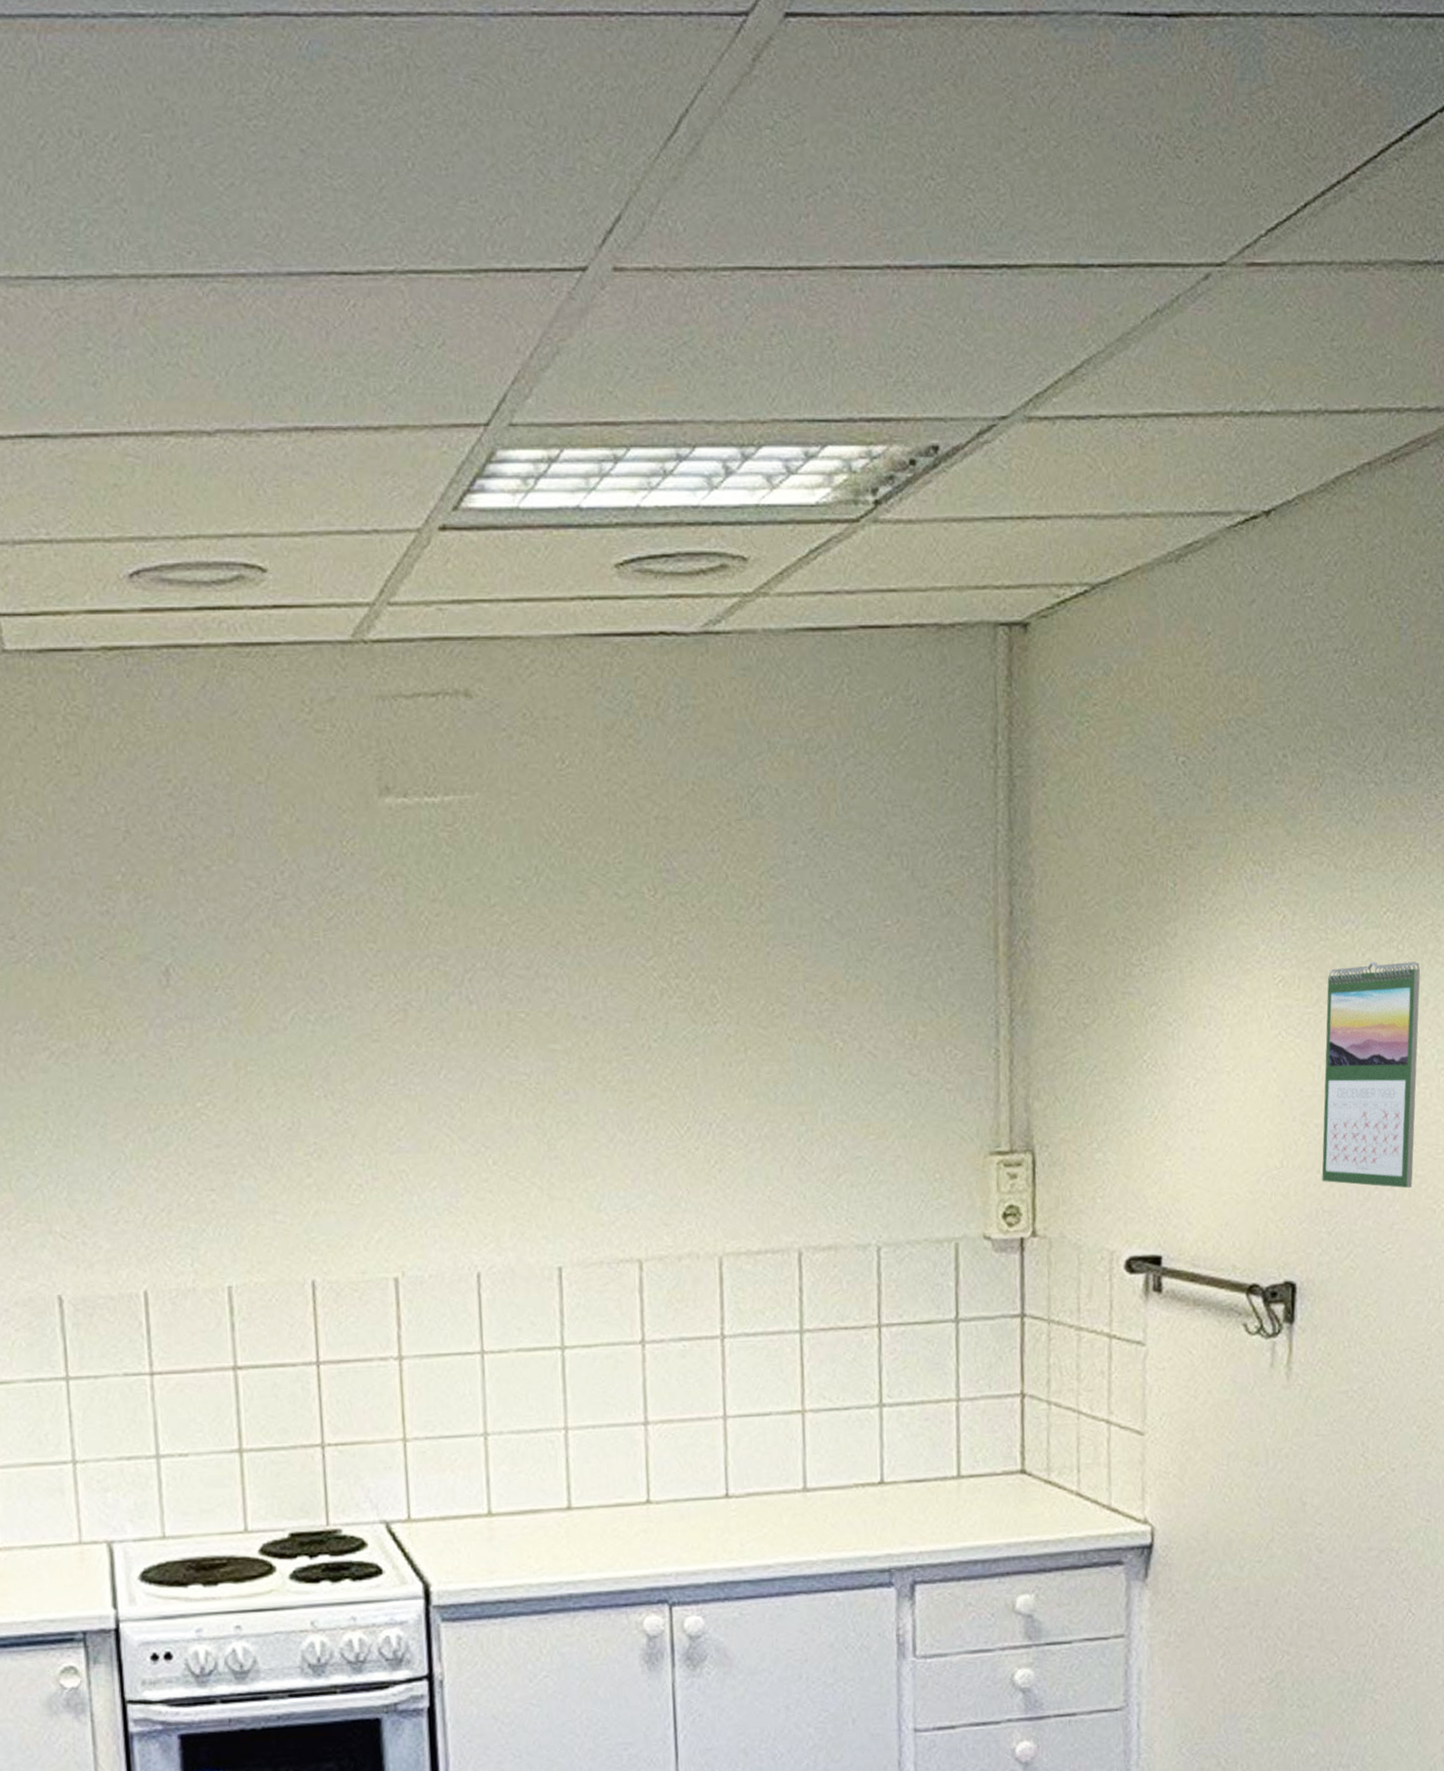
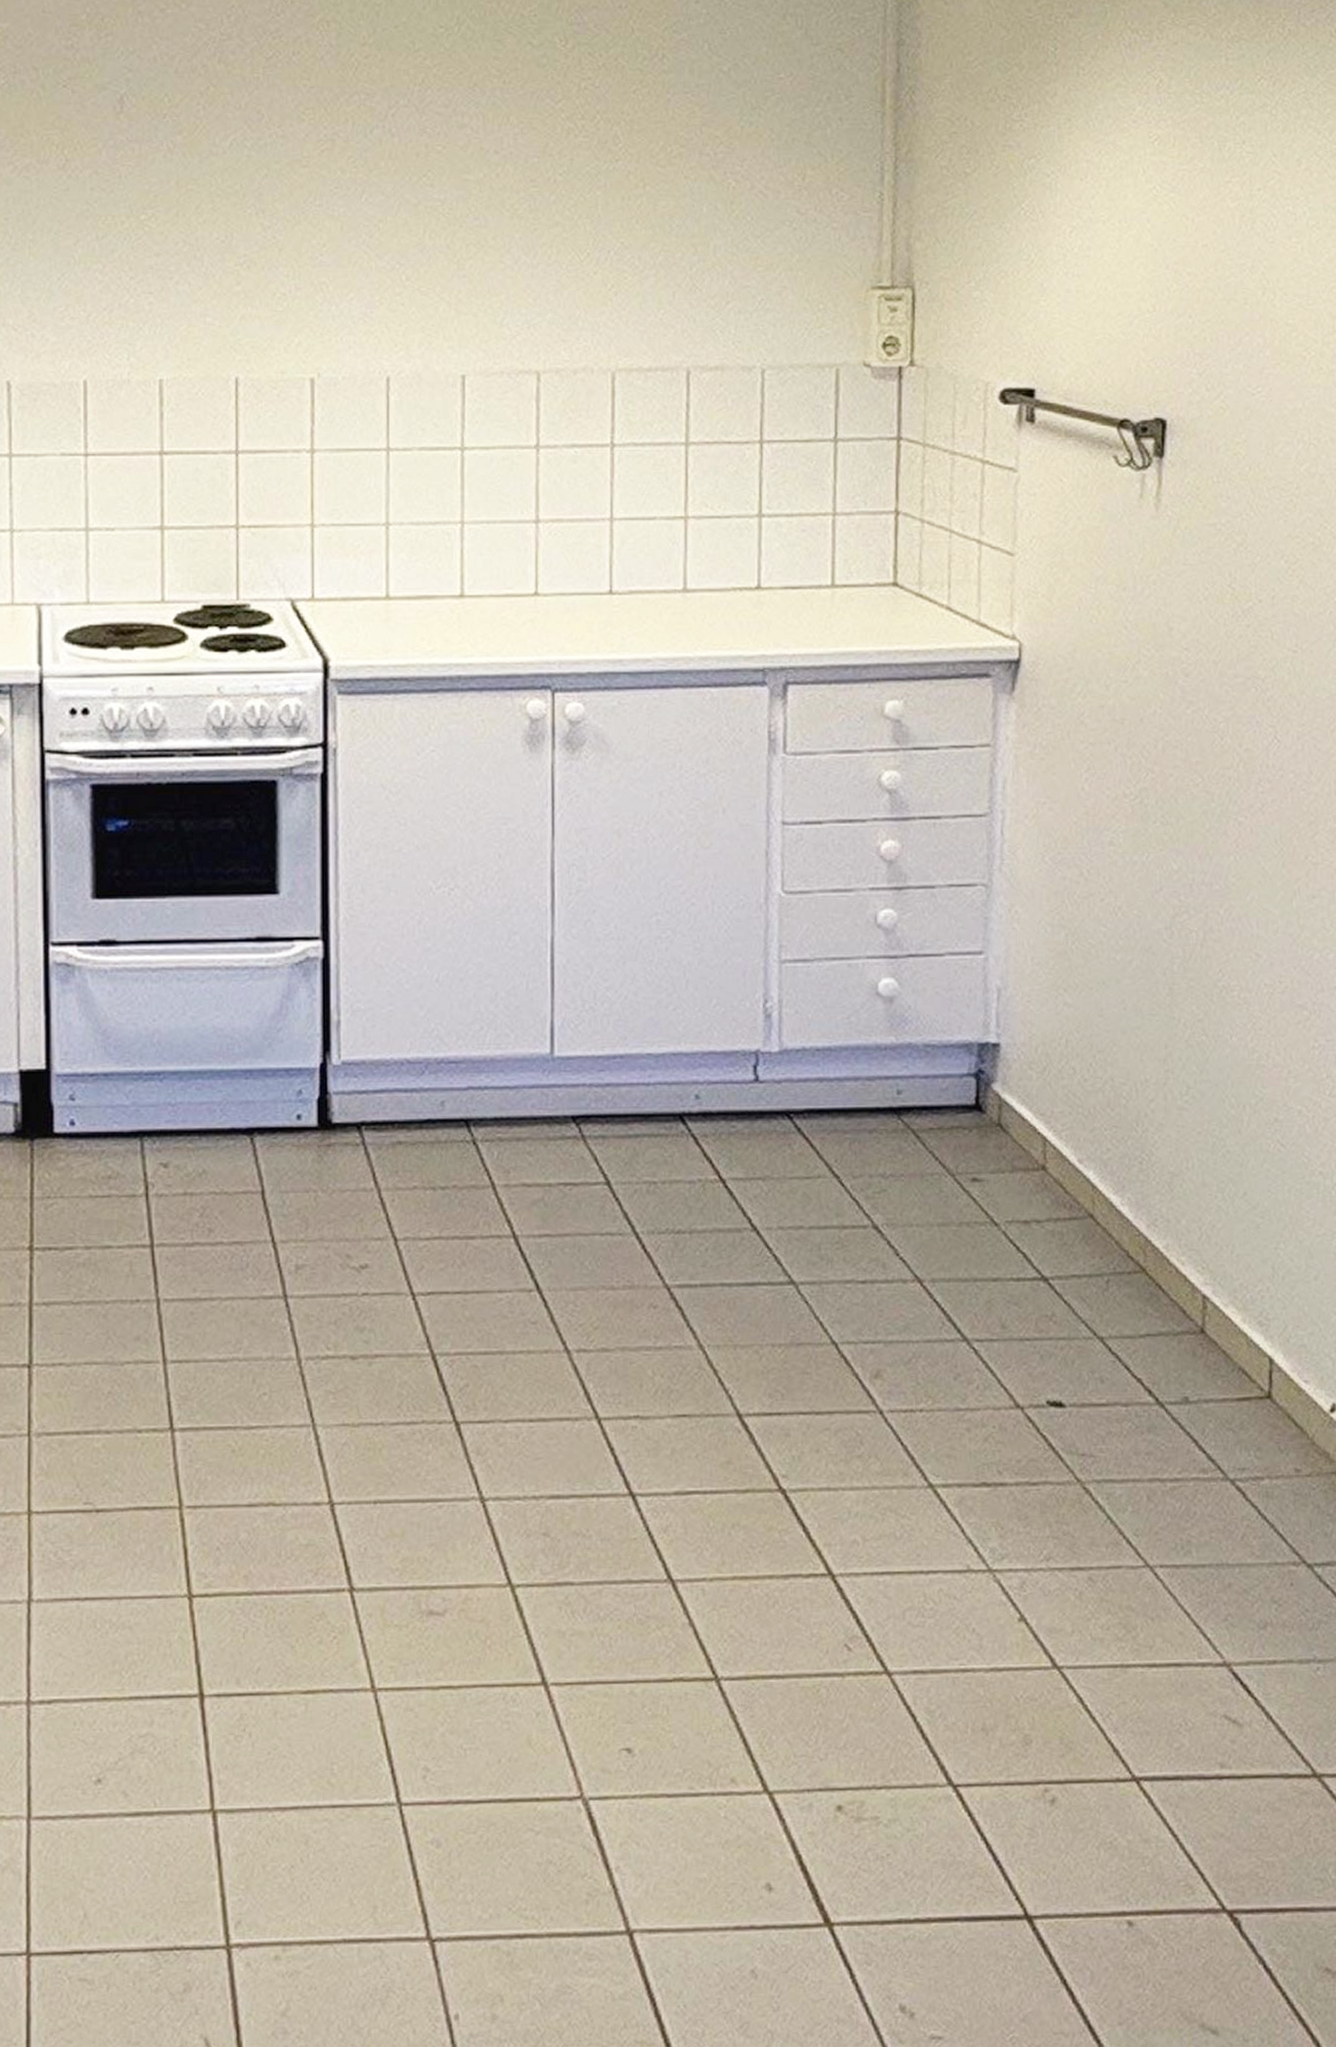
calendar: present [1321,961,1420,1188] -> none [1193,124,1293,335]

